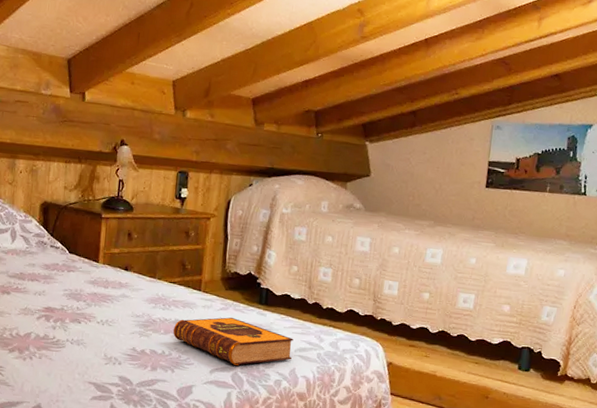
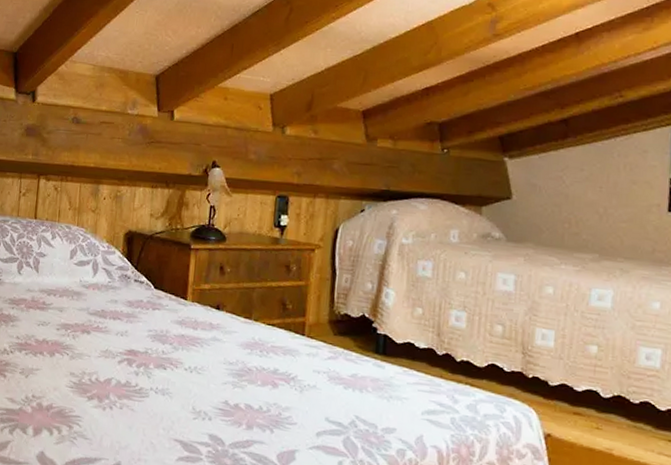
hardback book: present [173,317,294,366] -> none [272,368,420,428]

